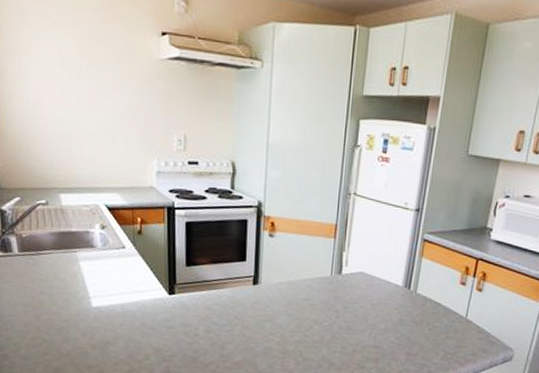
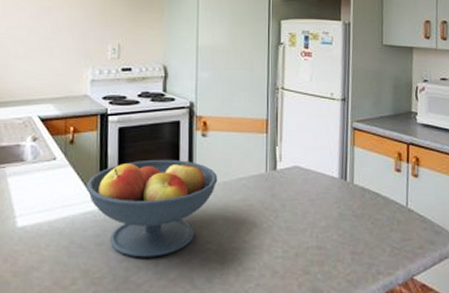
fruit bowl: none [156,255,283,343] -> present [87,159,218,258]

